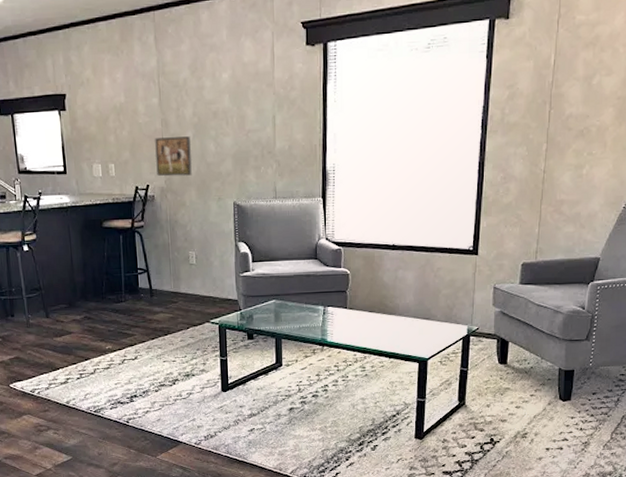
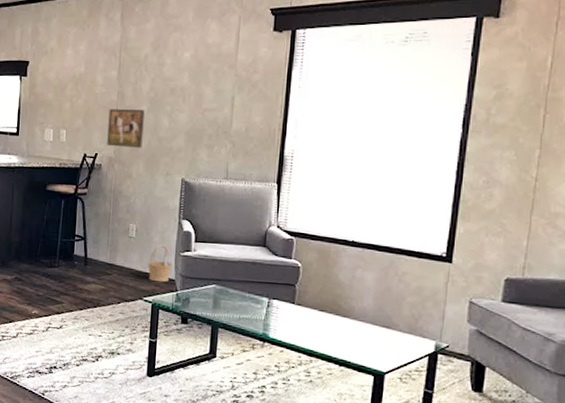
basket: none [211,267,234,304] -> present [148,244,172,283]

